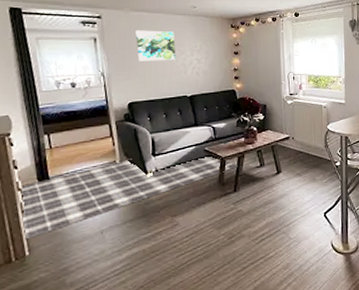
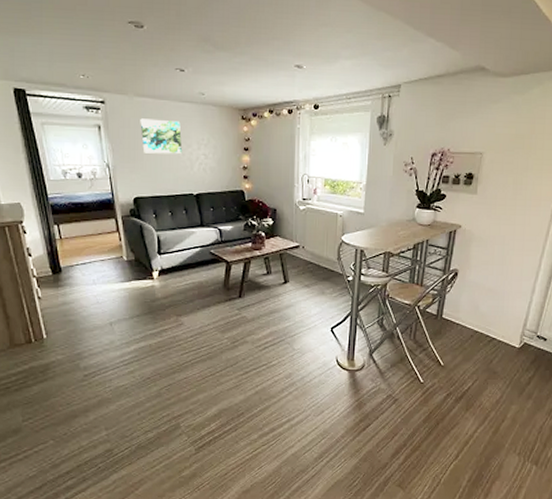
rug: present [21,154,238,240] -> none [35,255,244,324]

